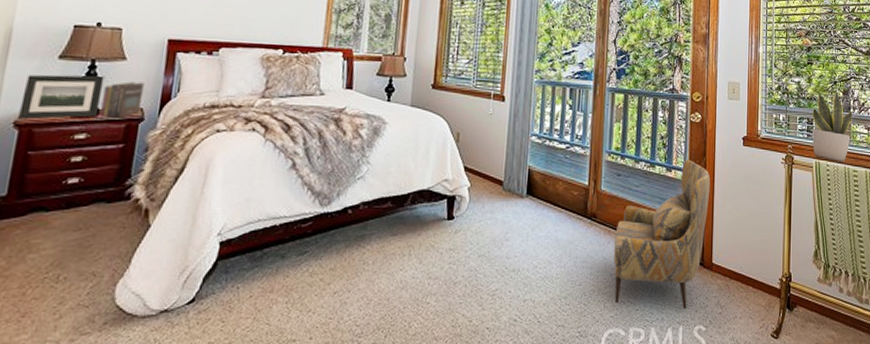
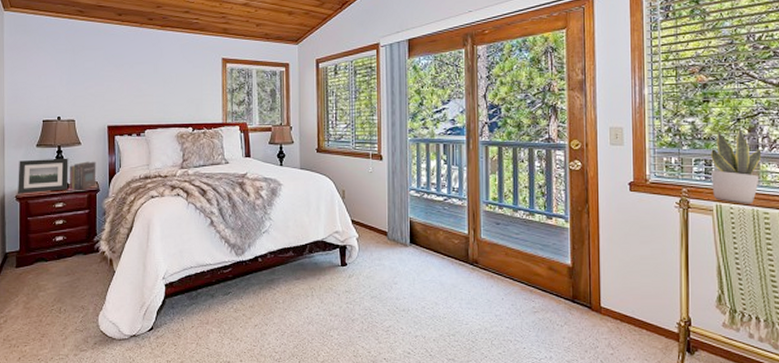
armchair: present [614,159,711,310] -> none [498,206,595,349]

